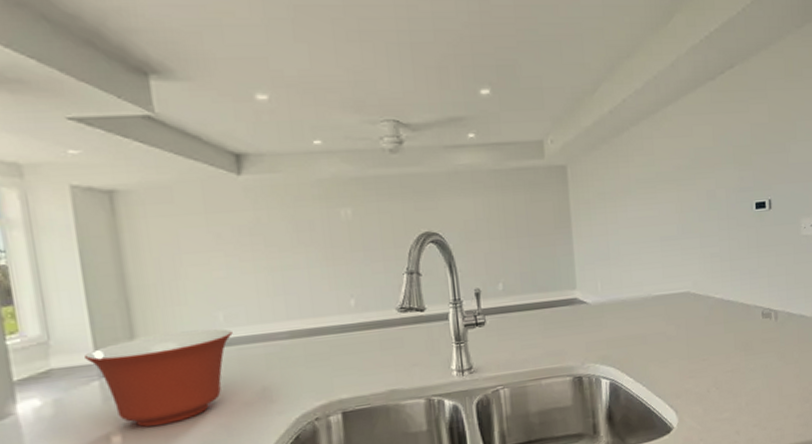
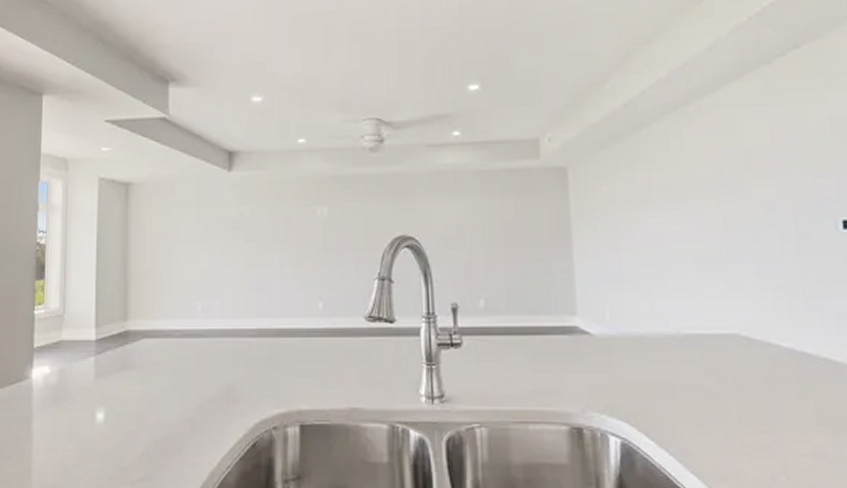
mixing bowl: present [85,328,233,427] -> none [88,318,207,409]

